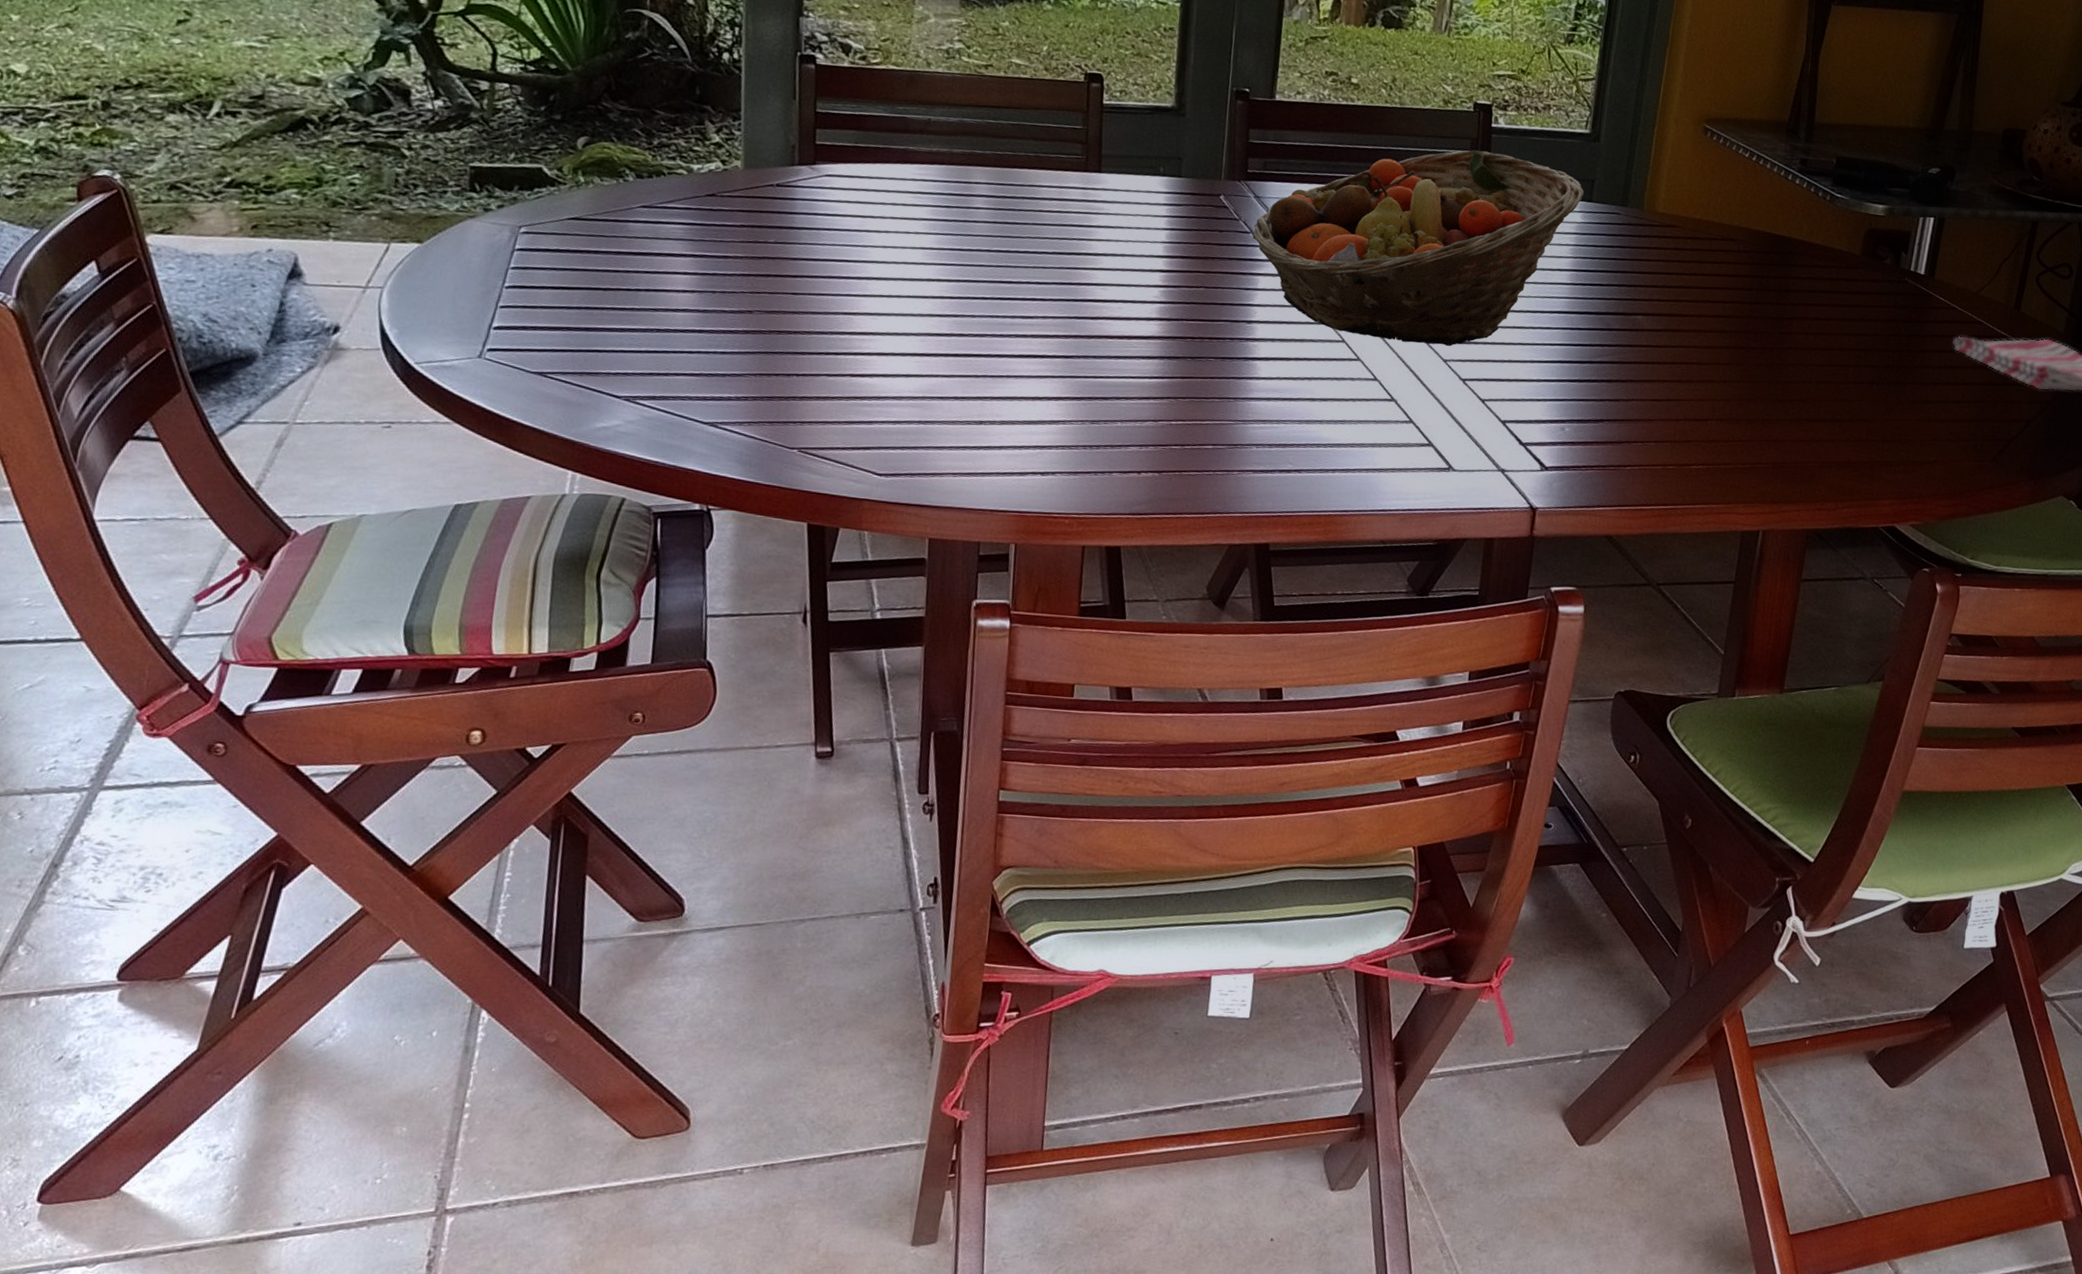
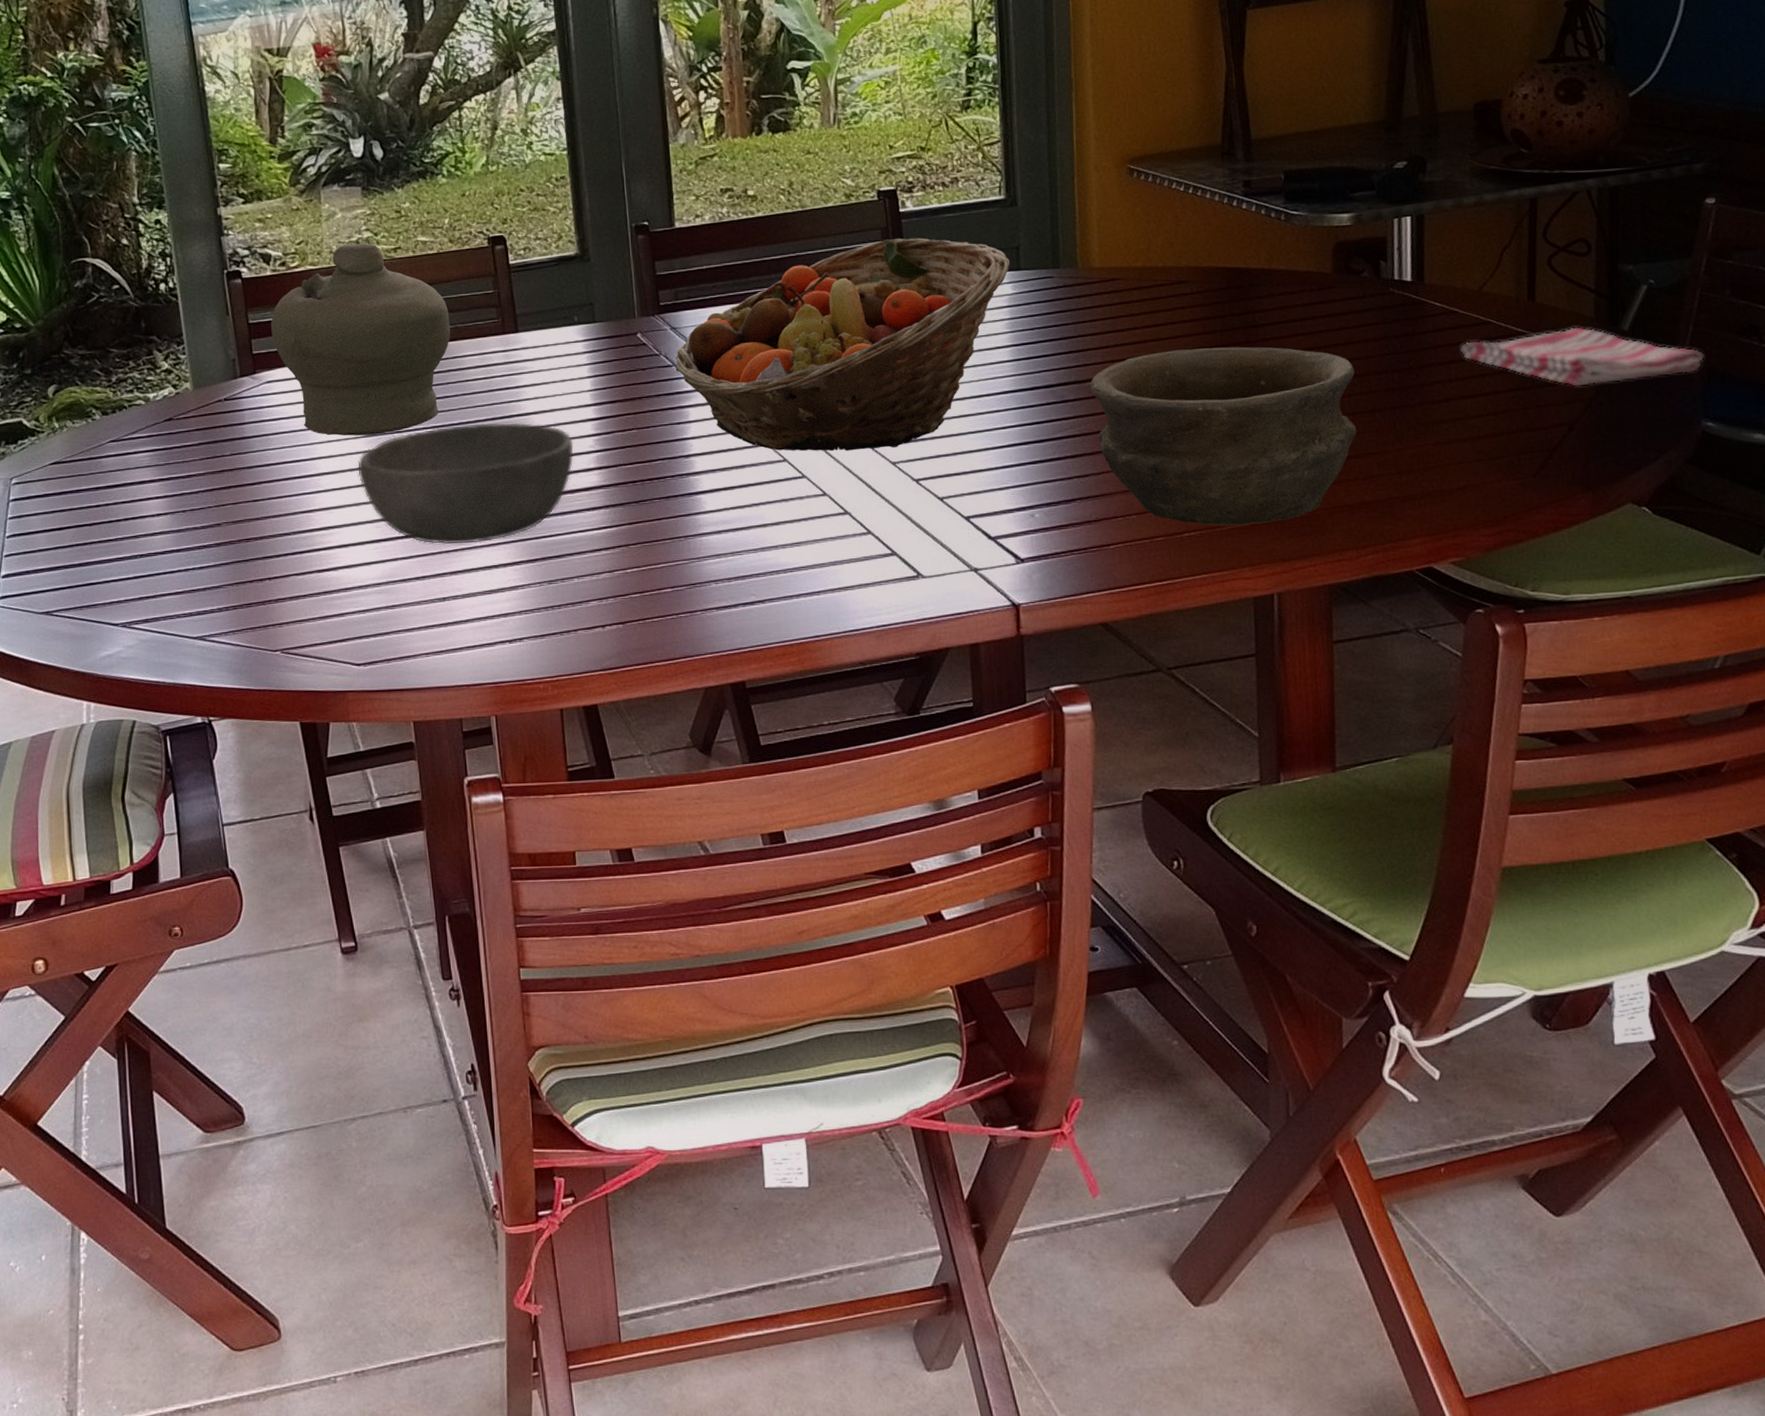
jar: none [839,51,1033,249] -> present [271,243,450,436]
bowl: none [910,252,1139,373] -> present [357,423,574,545]
bowl: none [1634,299,1863,468] -> present [1090,346,1357,527]

